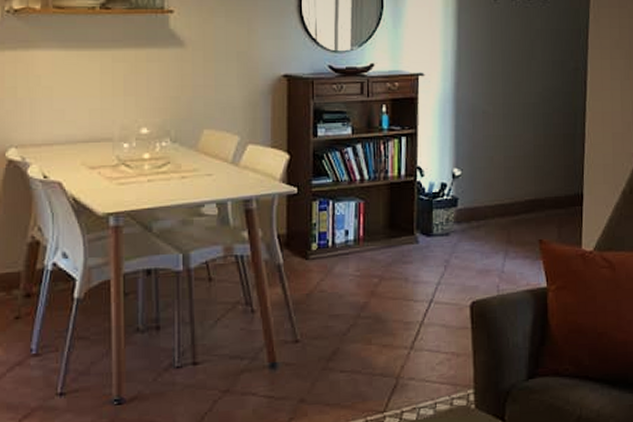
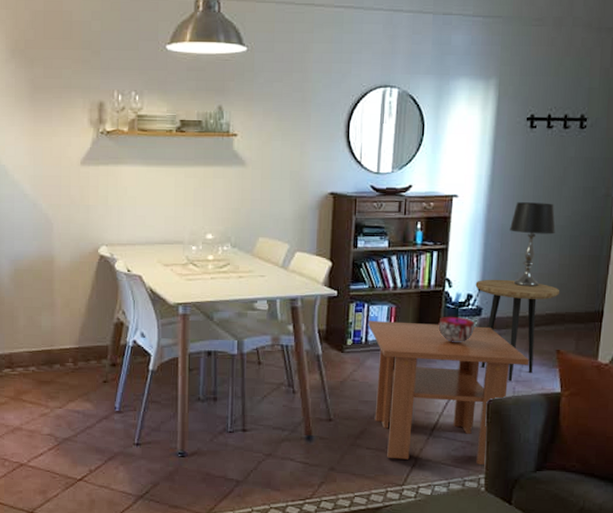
coffee table: none [335,218,512,381] -> present [368,321,530,466]
decorative bowl: none [412,209,451,240] -> present [438,316,475,343]
side table: none [449,164,537,279] -> present [475,279,559,382]
table lamp: none [481,79,528,172] -> present [510,202,556,287]

